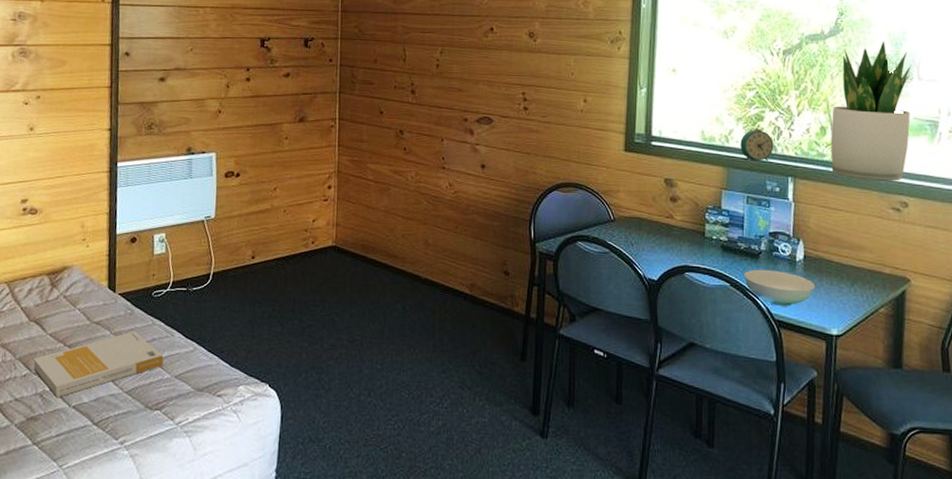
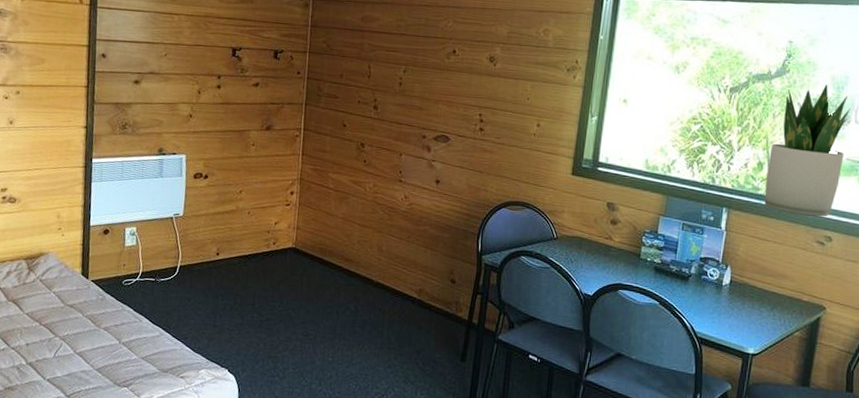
book: present [33,331,164,398] -> none [11,315,132,372]
alarm clock: present [740,128,774,162] -> none [681,160,713,192]
bowl: present [744,269,816,306] -> none [672,290,738,326]

